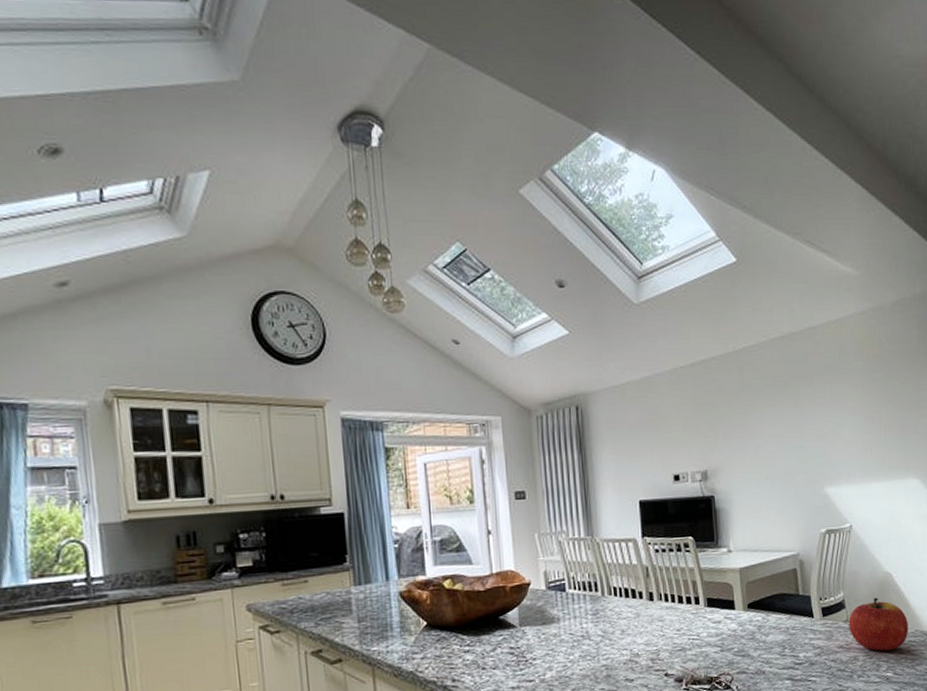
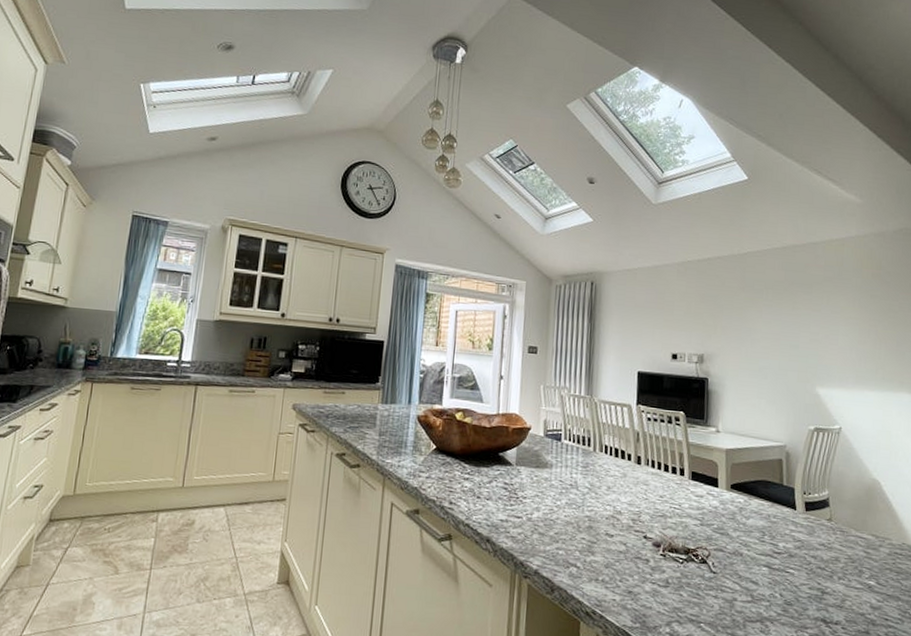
apple: present [849,597,908,651] -> none [832,501,895,559]

